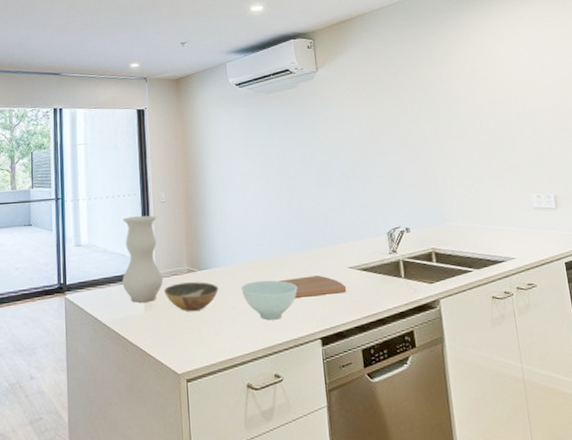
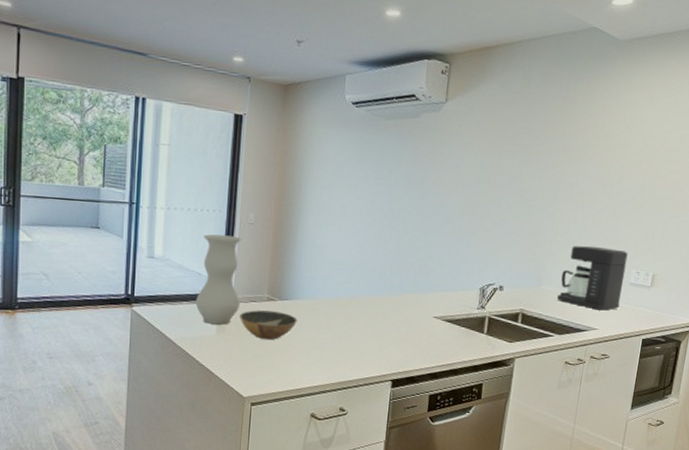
bowl: present [241,280,298,320] -> none [320,318,379,358]
cutting board: present [279,275,347,298] -> none [360,320,427,341]
coffee maker: none [463,176,531,239] -> present [556,246,628,311]

